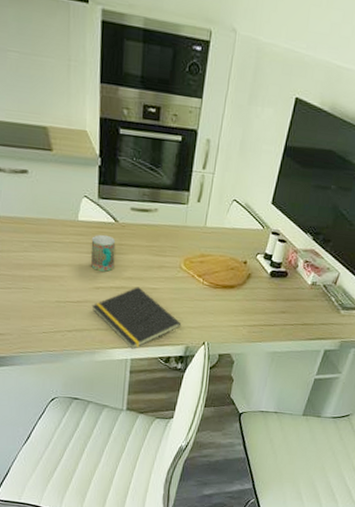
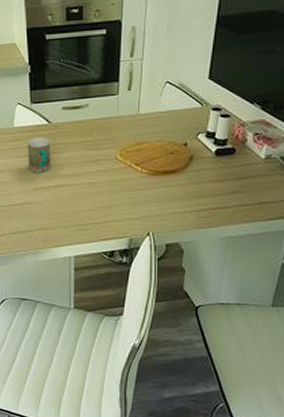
notepad: present [91,287,182,349] -> none [32,183,123,246]

